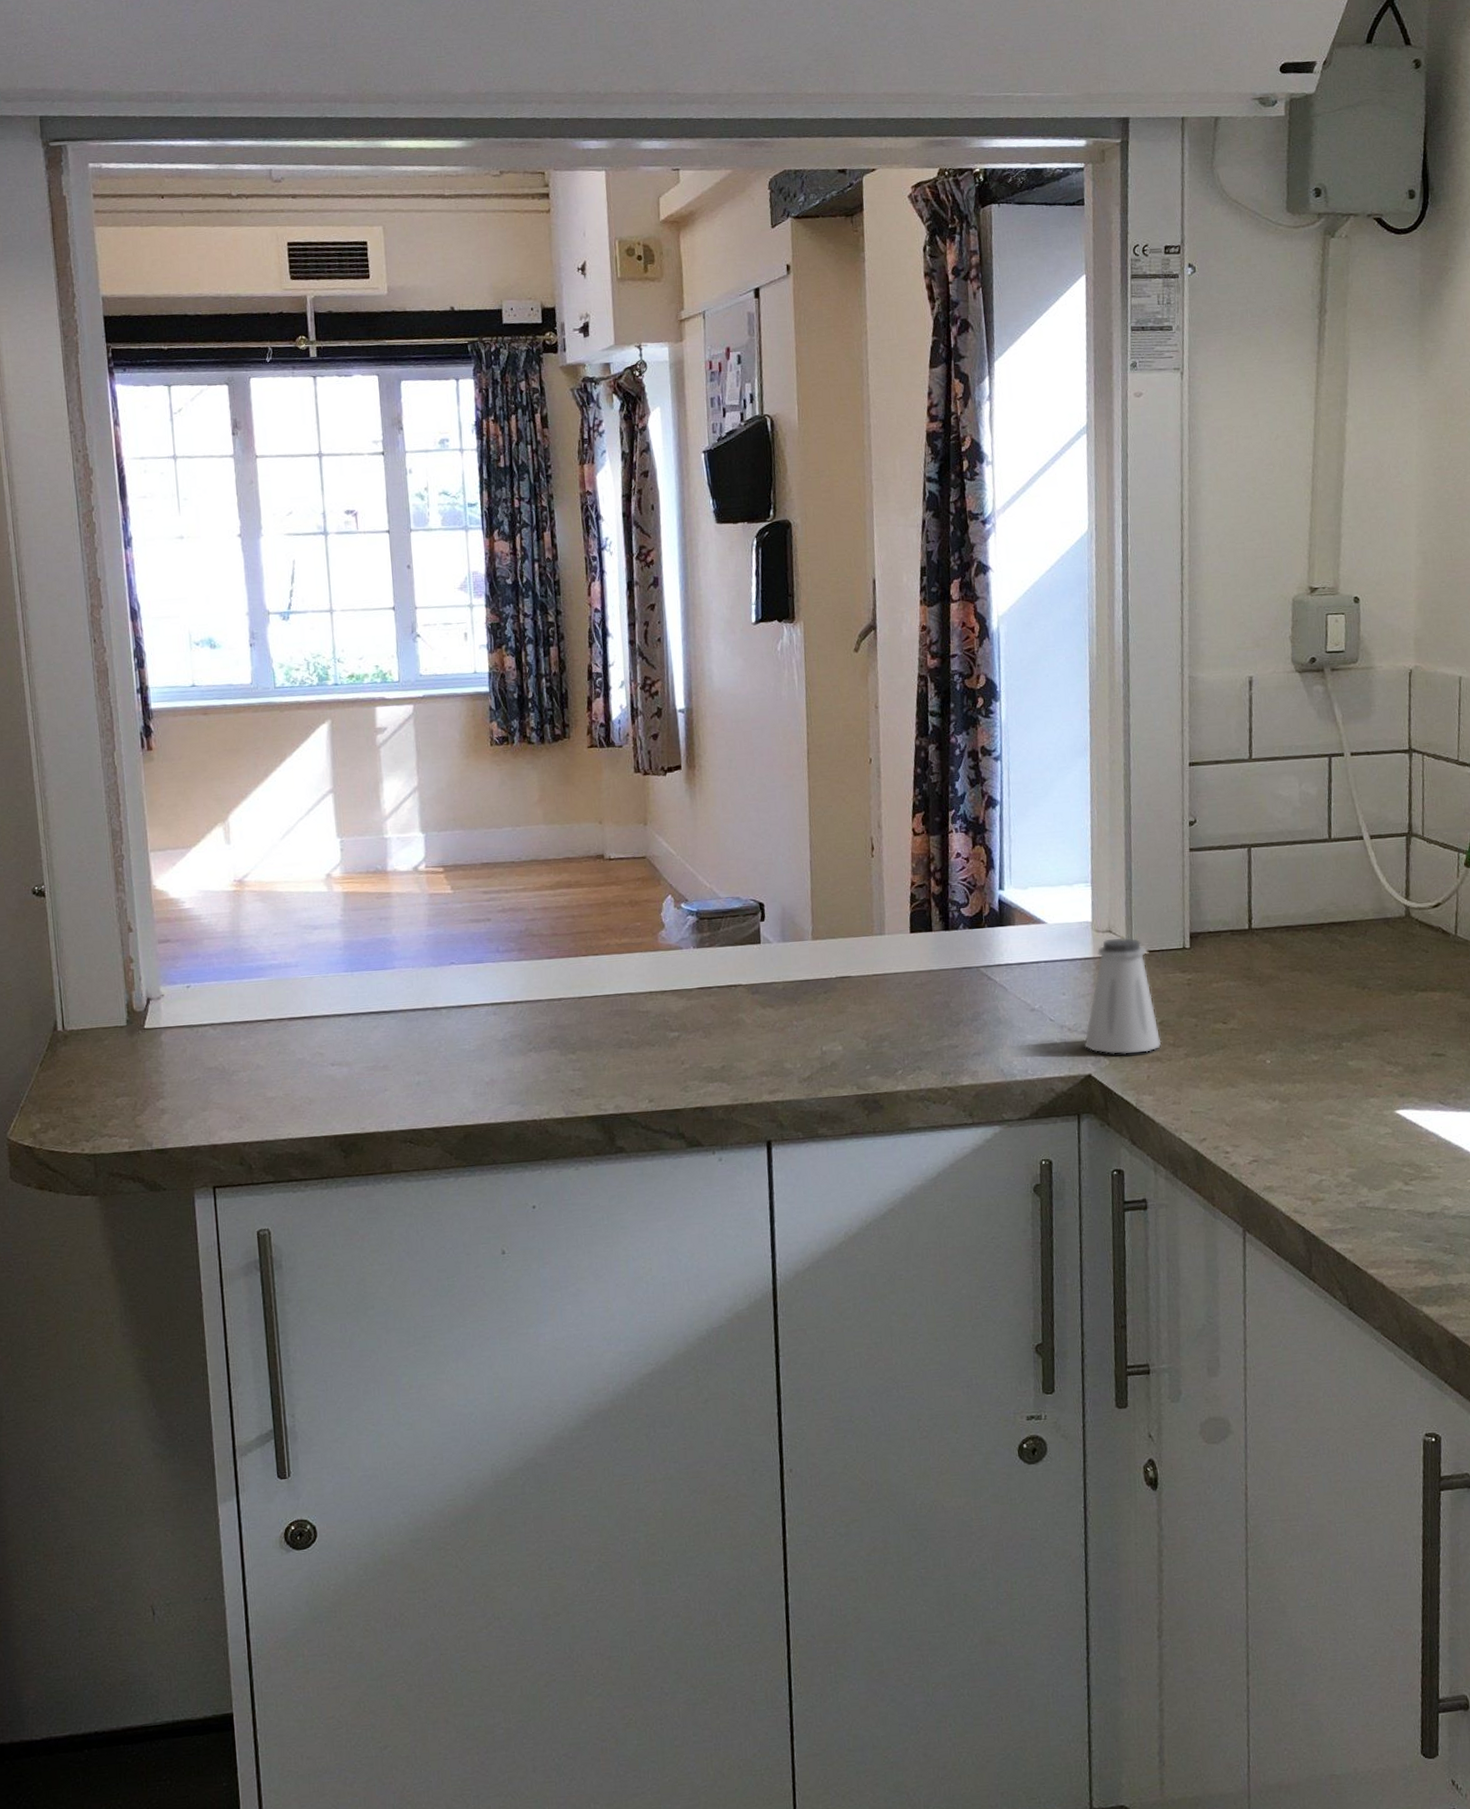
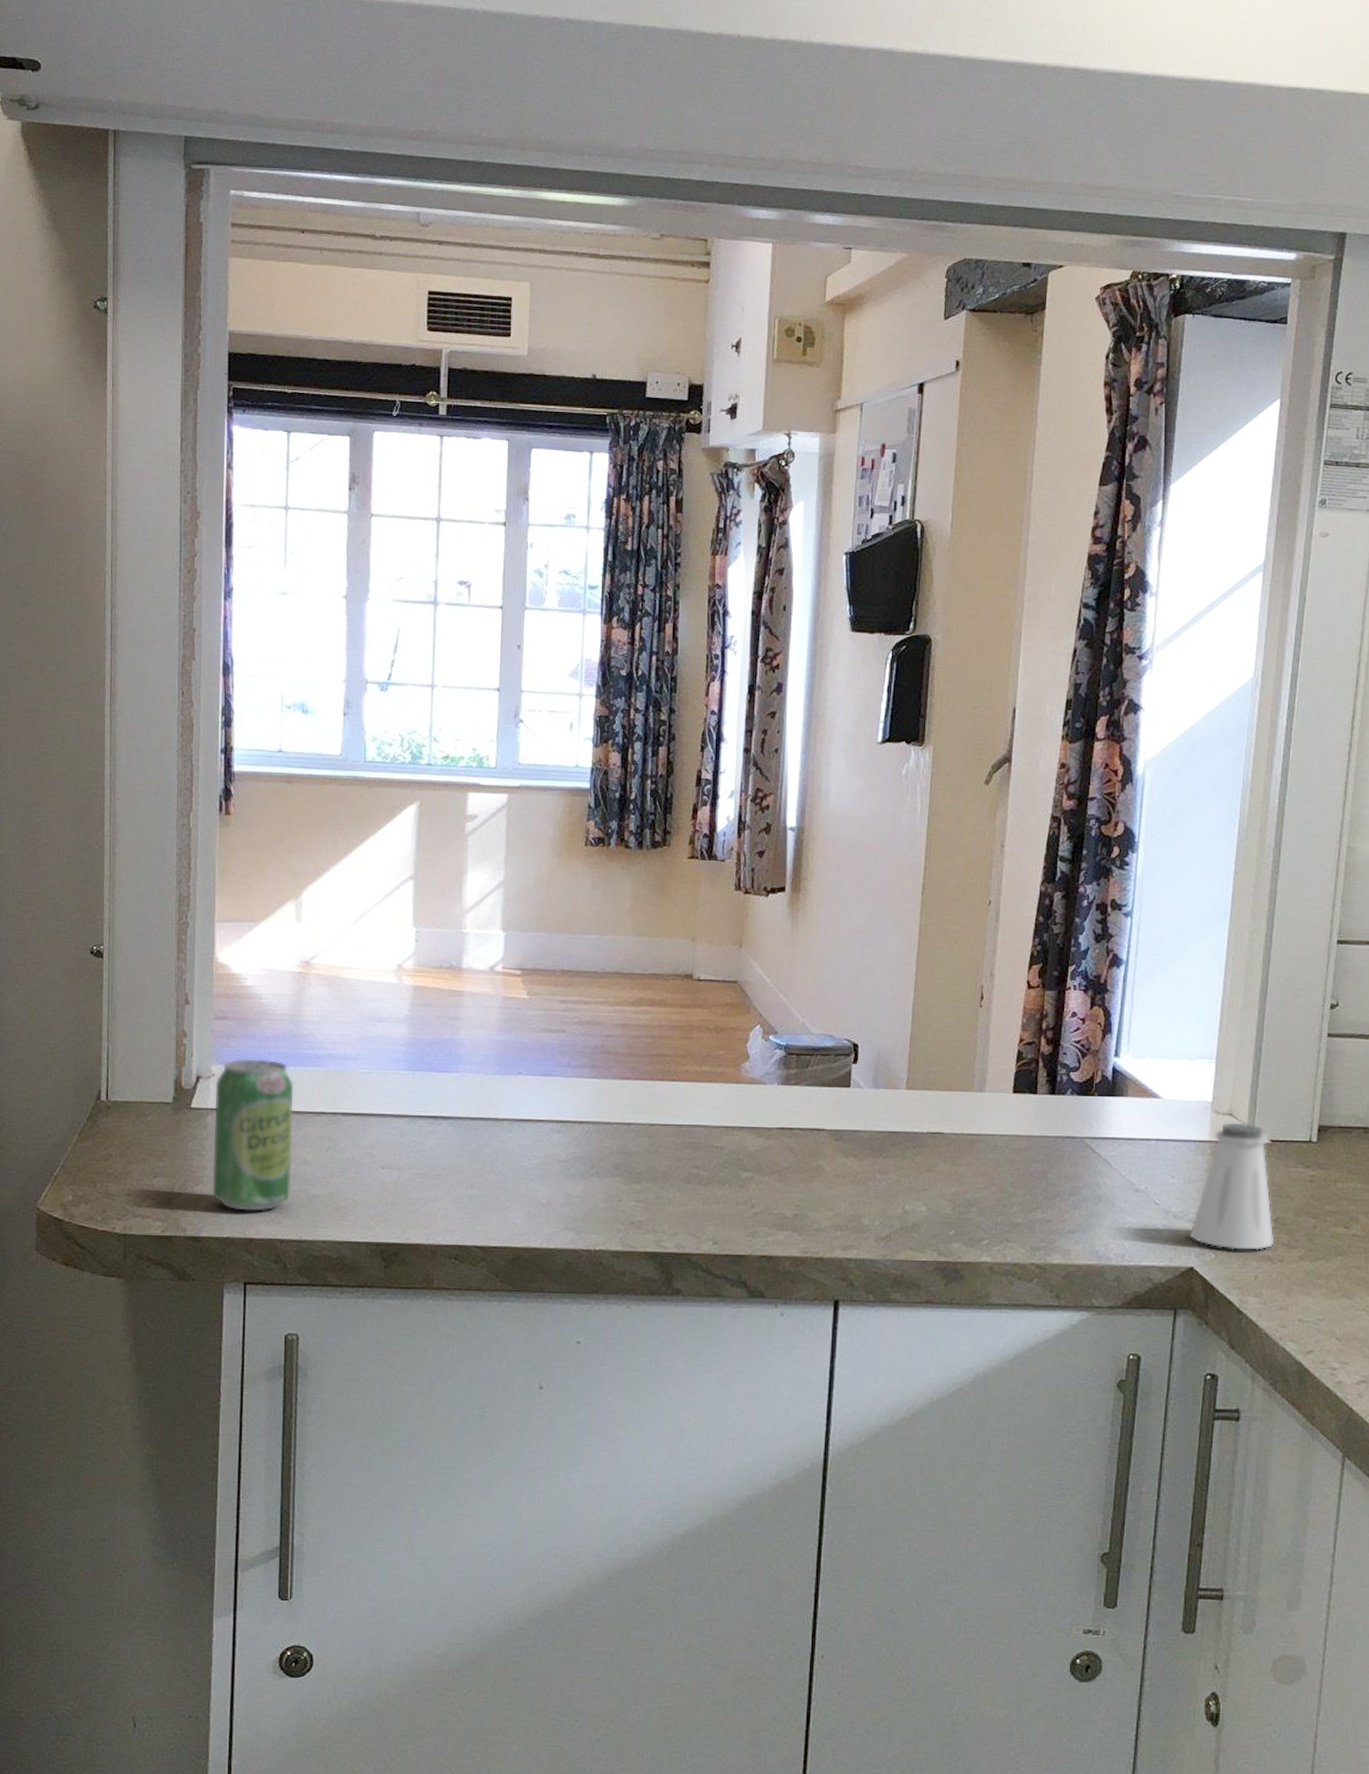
beverage can: none [165,975,248,1120] -> present [212,1058,293,1211]

